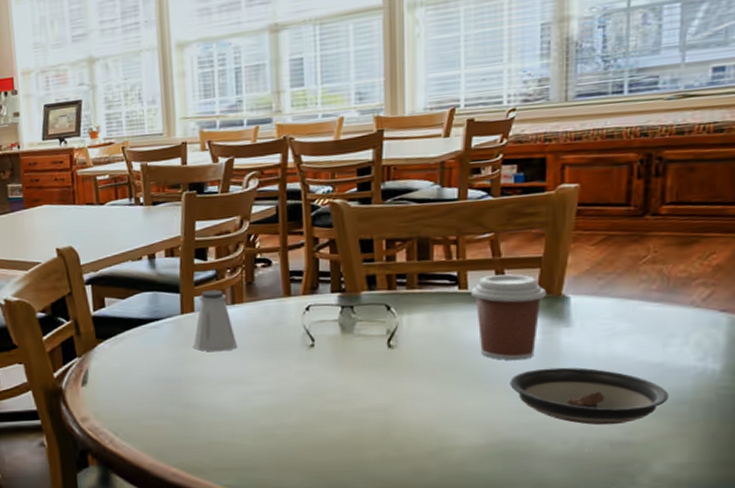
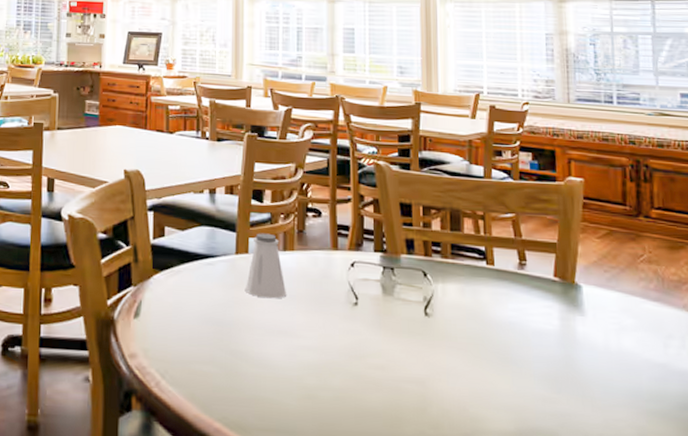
coffee cup: present [470,274,547,361] -> none [496,255,563,345]
saucer: present [510,367,668,425] -> none [534,355,673,424]

